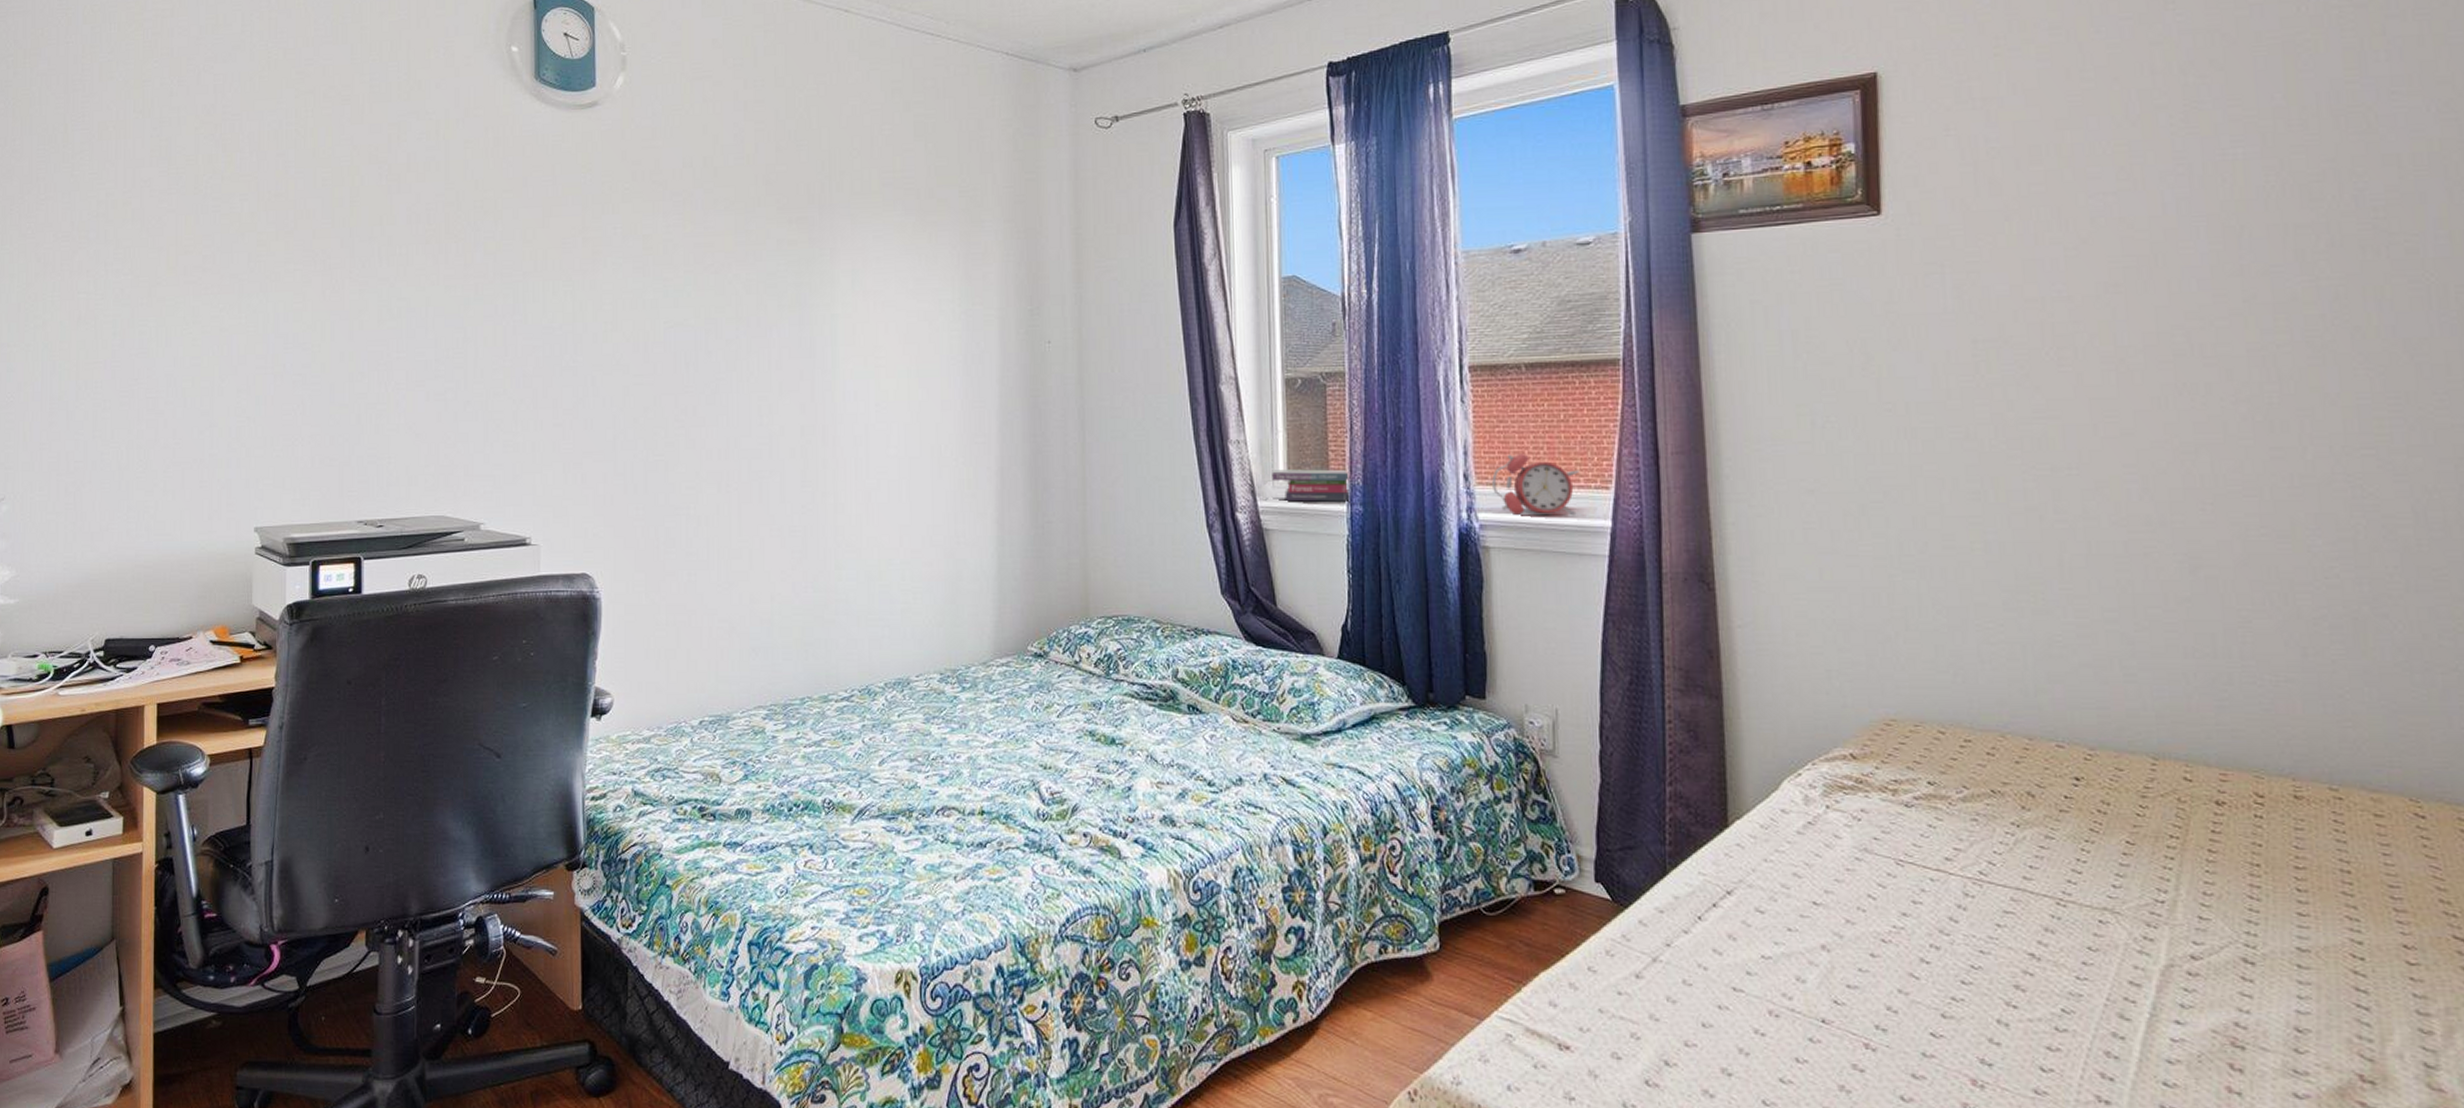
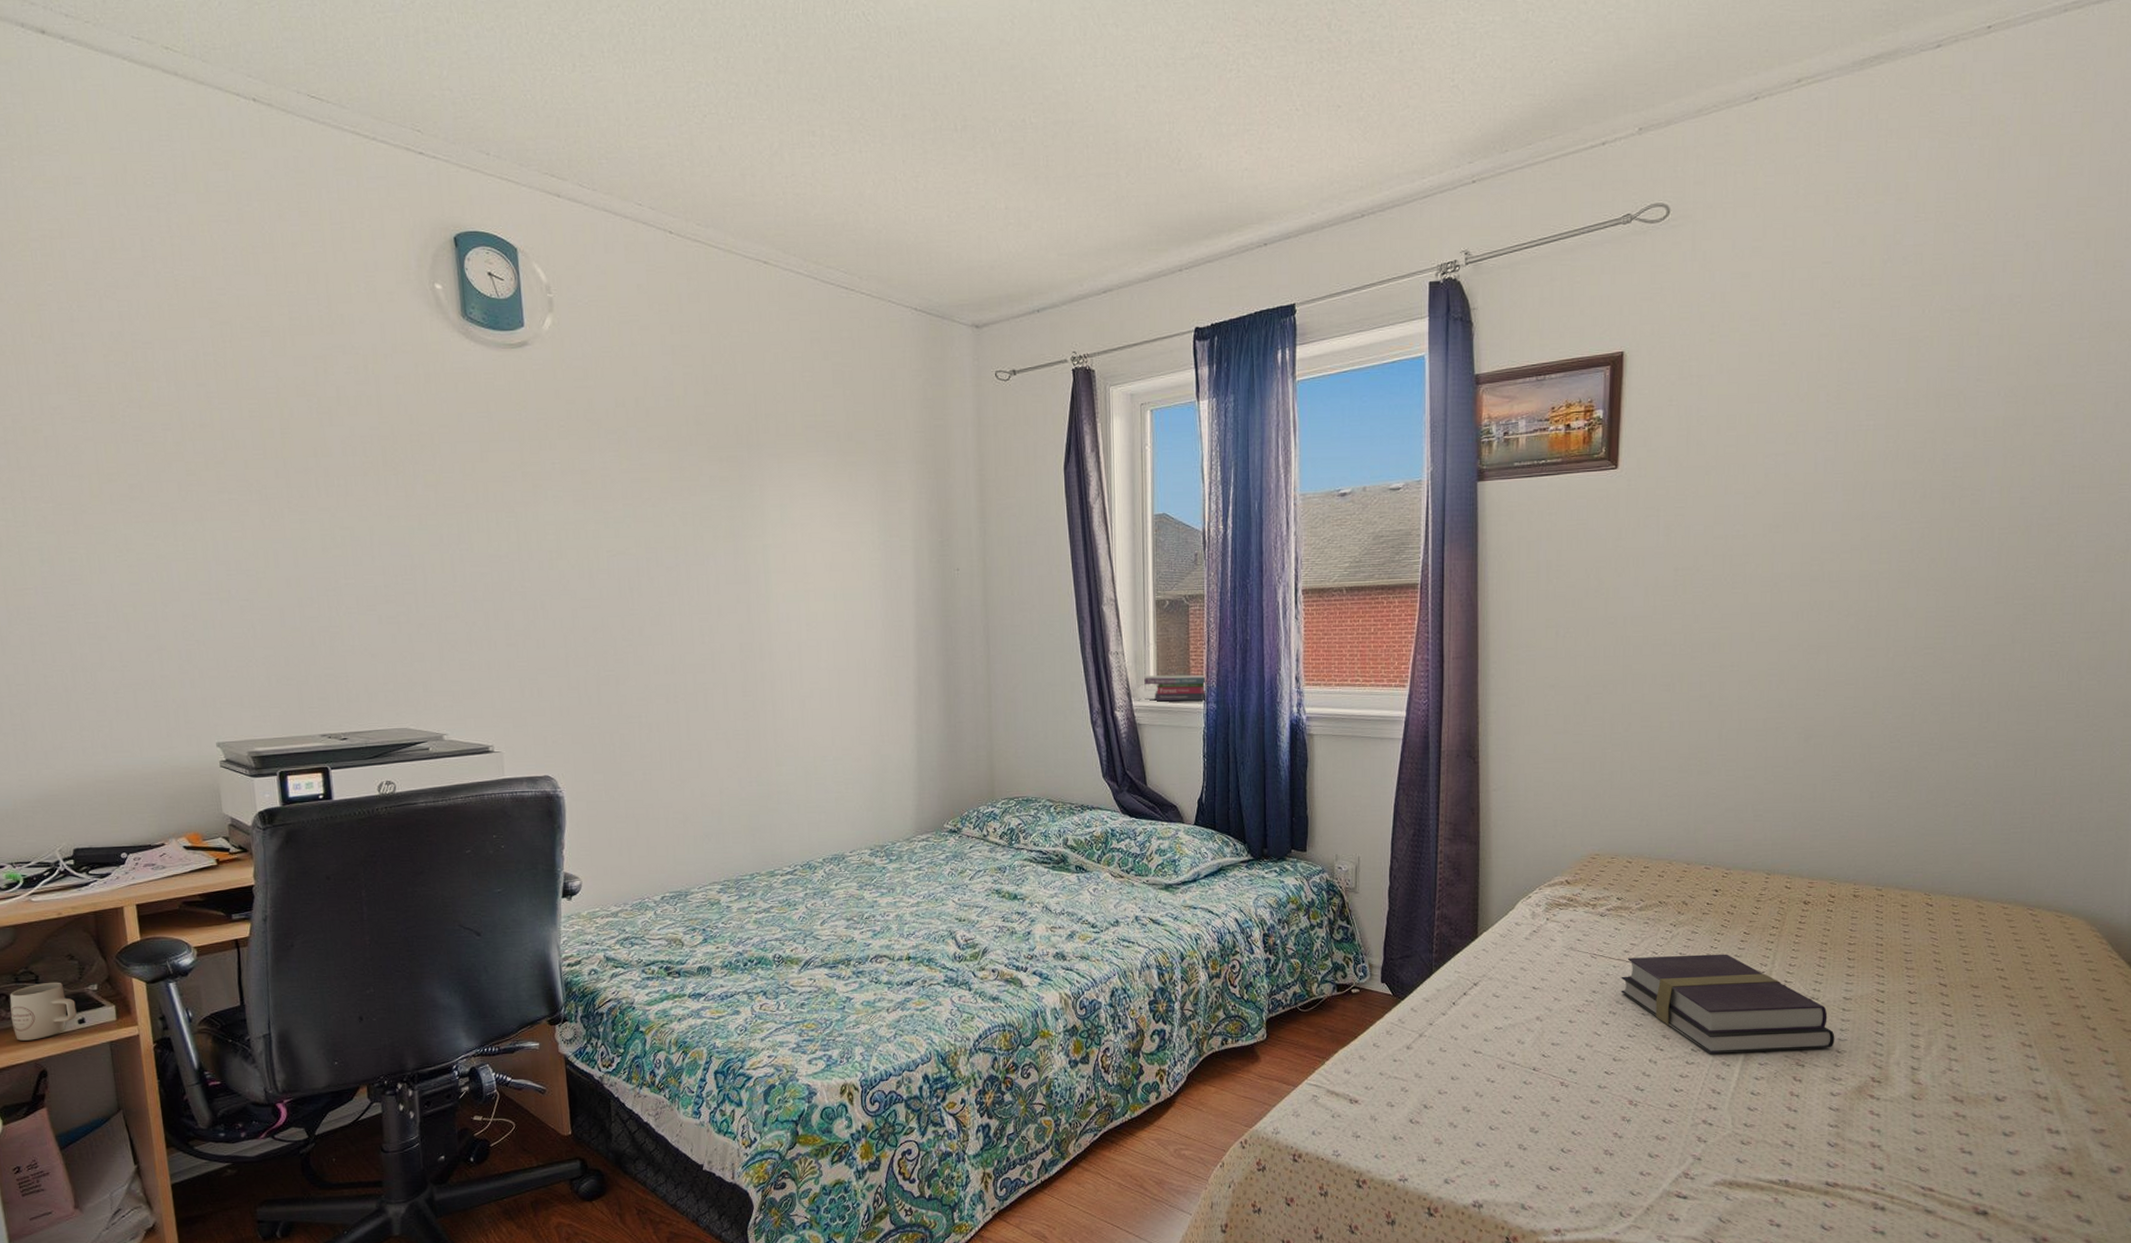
mug: none [22,786,86,852] -> present [9,982,77,1041]
alarm clock: present [1492,454,1580,516] -> none [1317,660,1384,709]
book: none [1943,868,2291,1024] -> present [1621,954,1835,1054]

